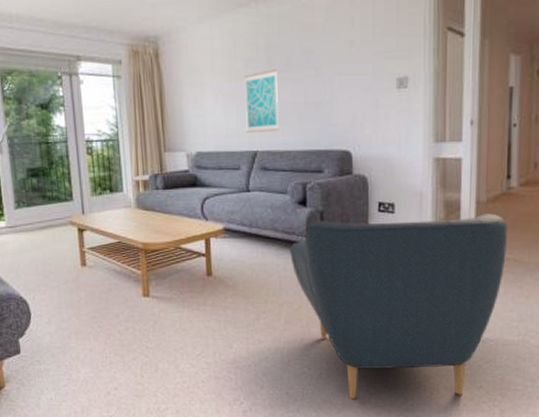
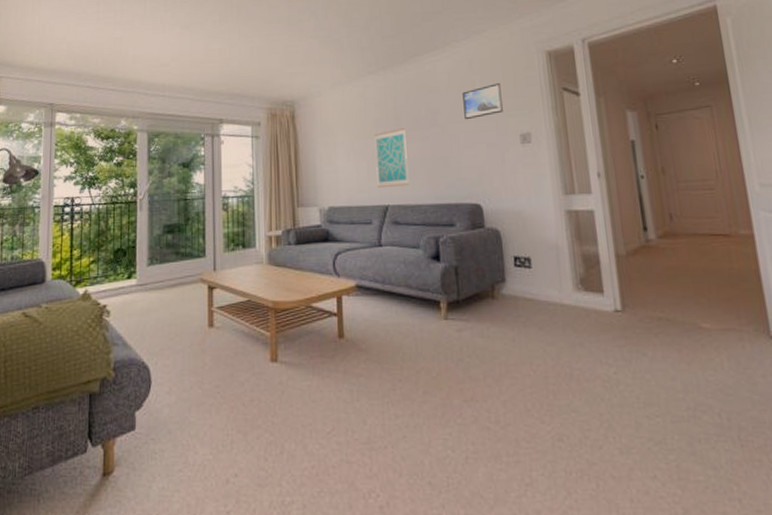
armchair: present [290,213,508,398] -> none [425,267,658,491]
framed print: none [340,20,383,62] -> present [462,83,504,120]

